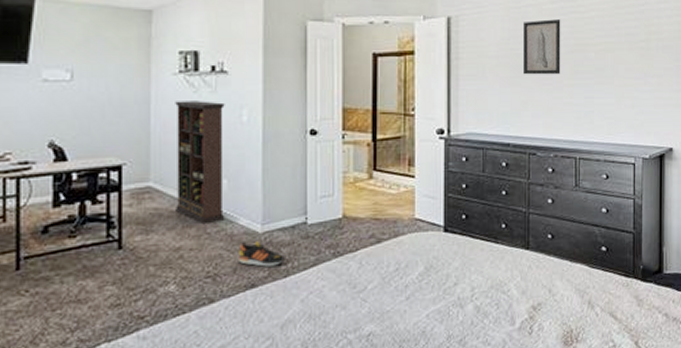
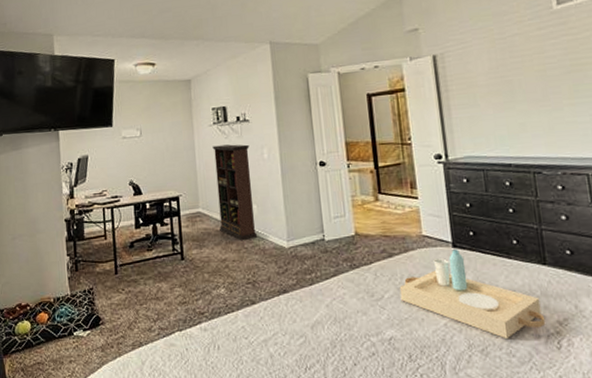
shoe: present [239,241,285,267] -> none [271,255,309,276]
serving tray: none [384,234,522,328] -> present [399,249,546,340]
wall art: present [524,19,561,75] -> none [511,44,559,99]

